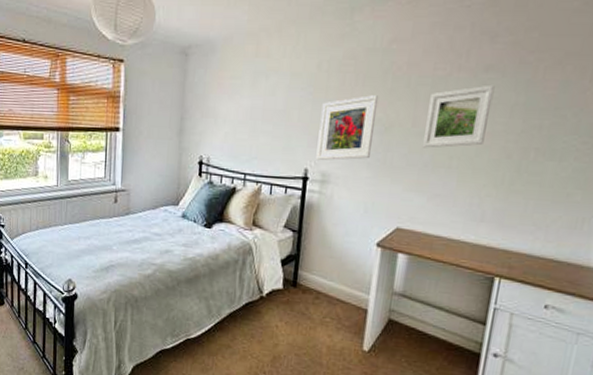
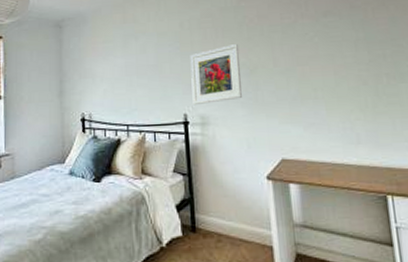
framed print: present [423,84,495,148] -> none [284,26,340,84]

